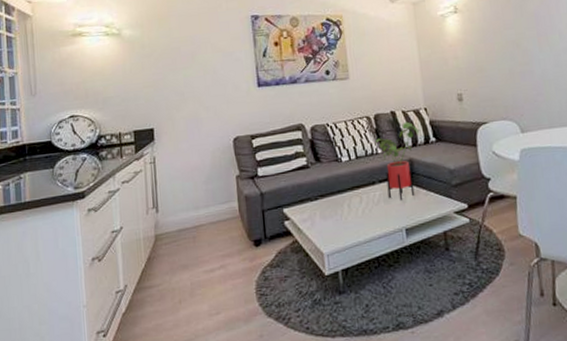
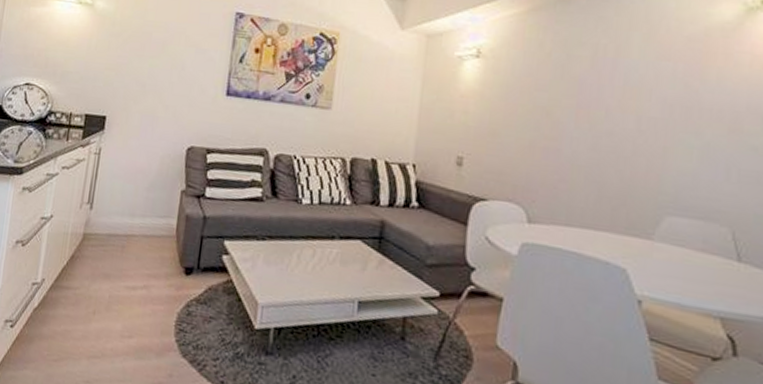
house plant: present [375,121,420,201] -> none [346,175,402,267]

